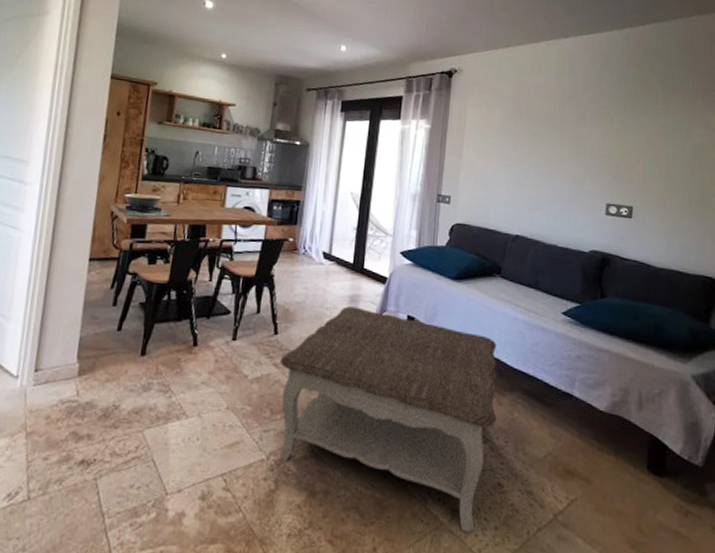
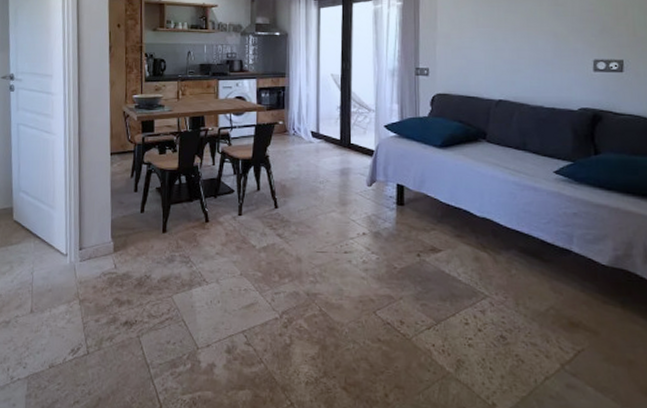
coffee table: present [280,306,497,533] -> none [282,179,494,381]

